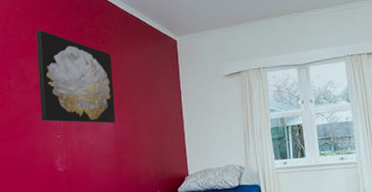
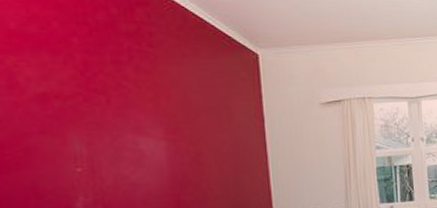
wall art: present [36,29,116,124] -> none [33,15,171,155]

